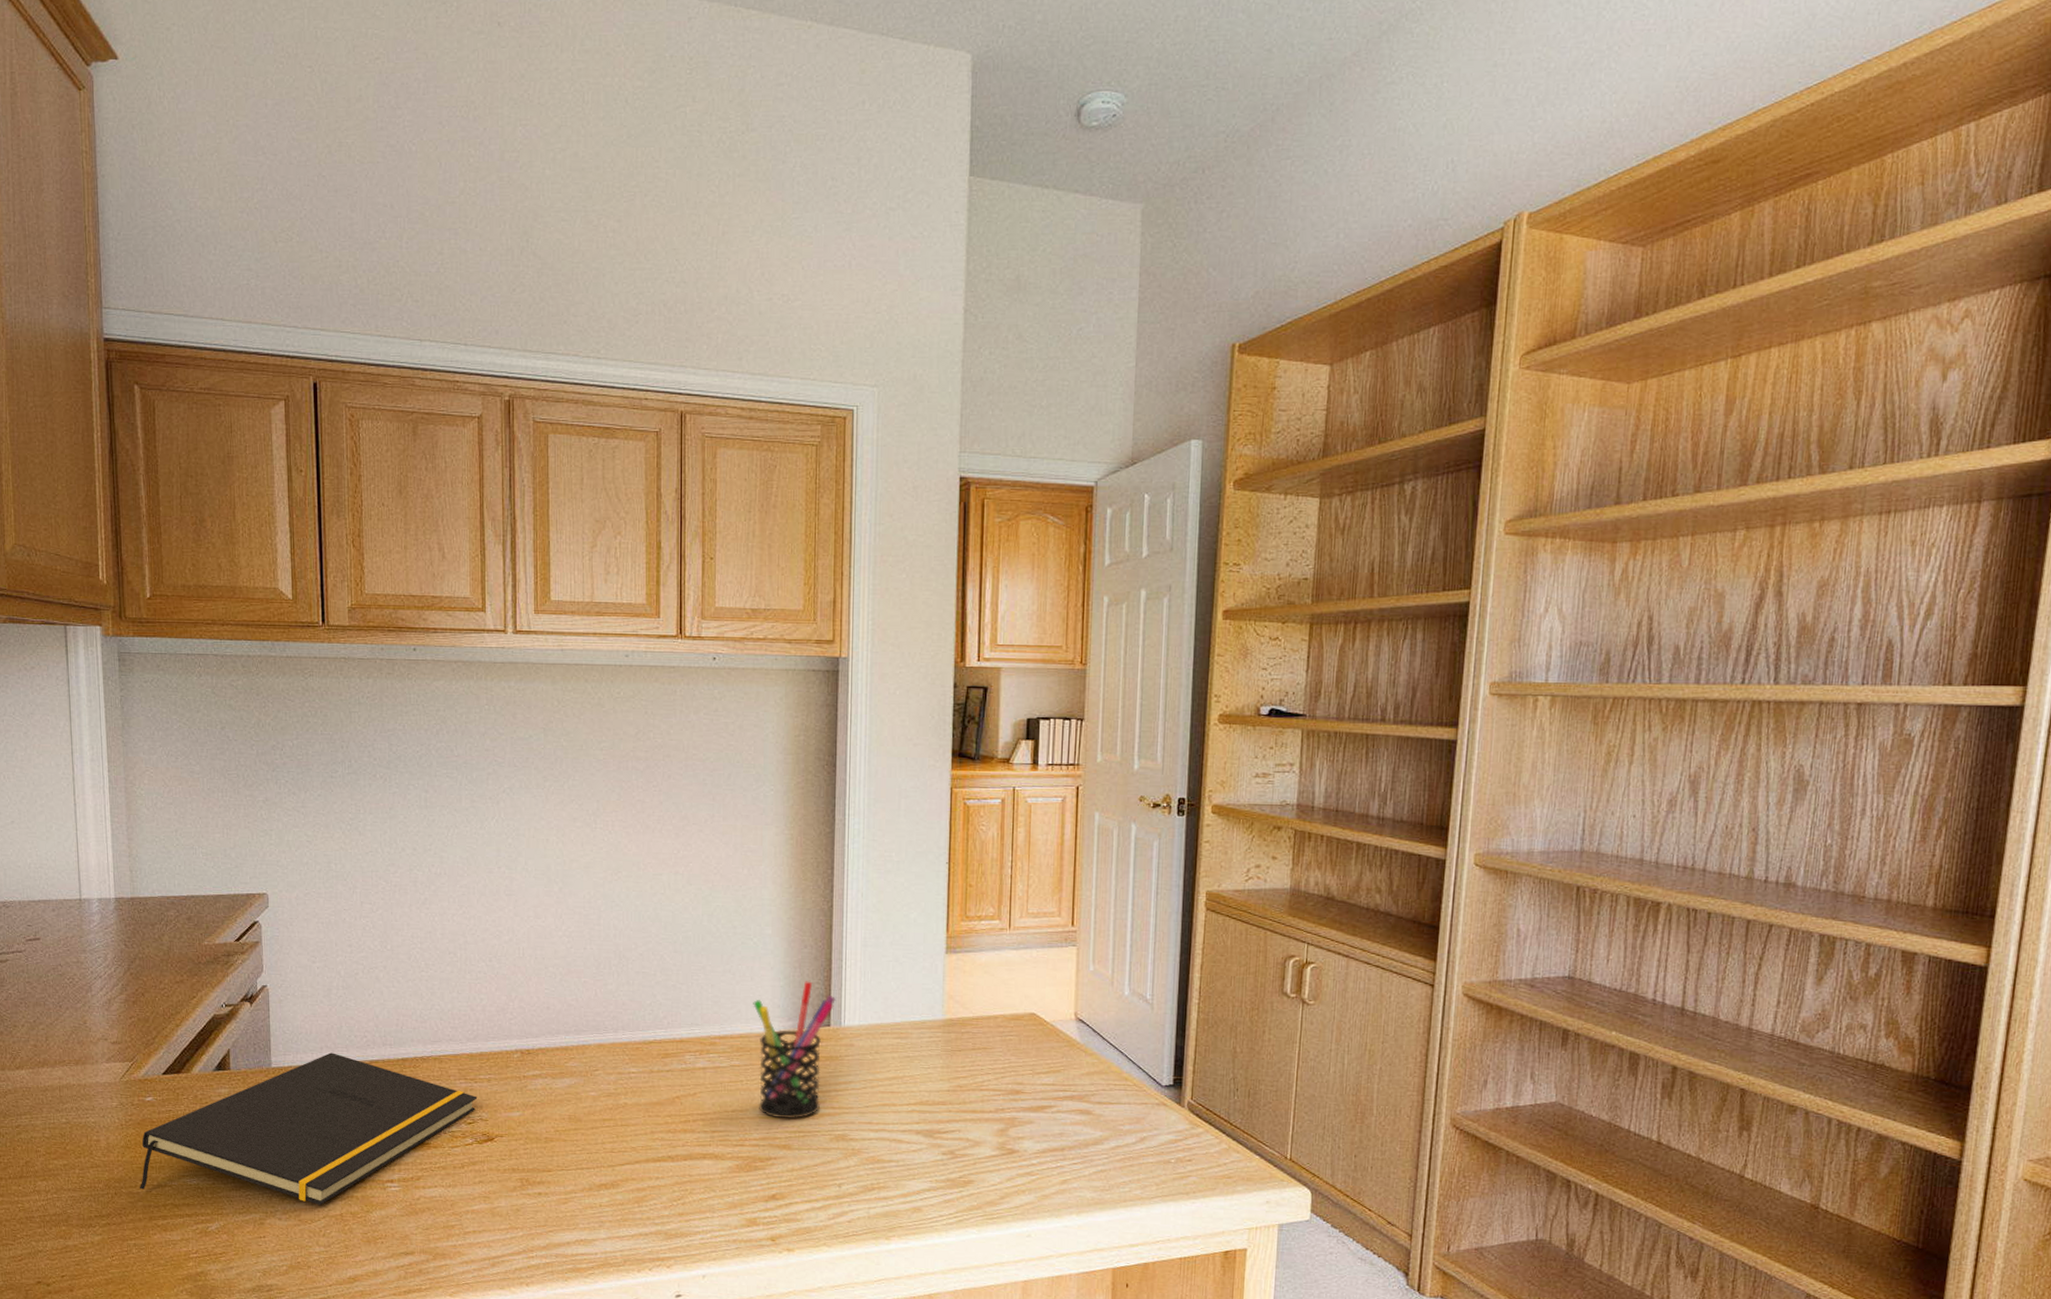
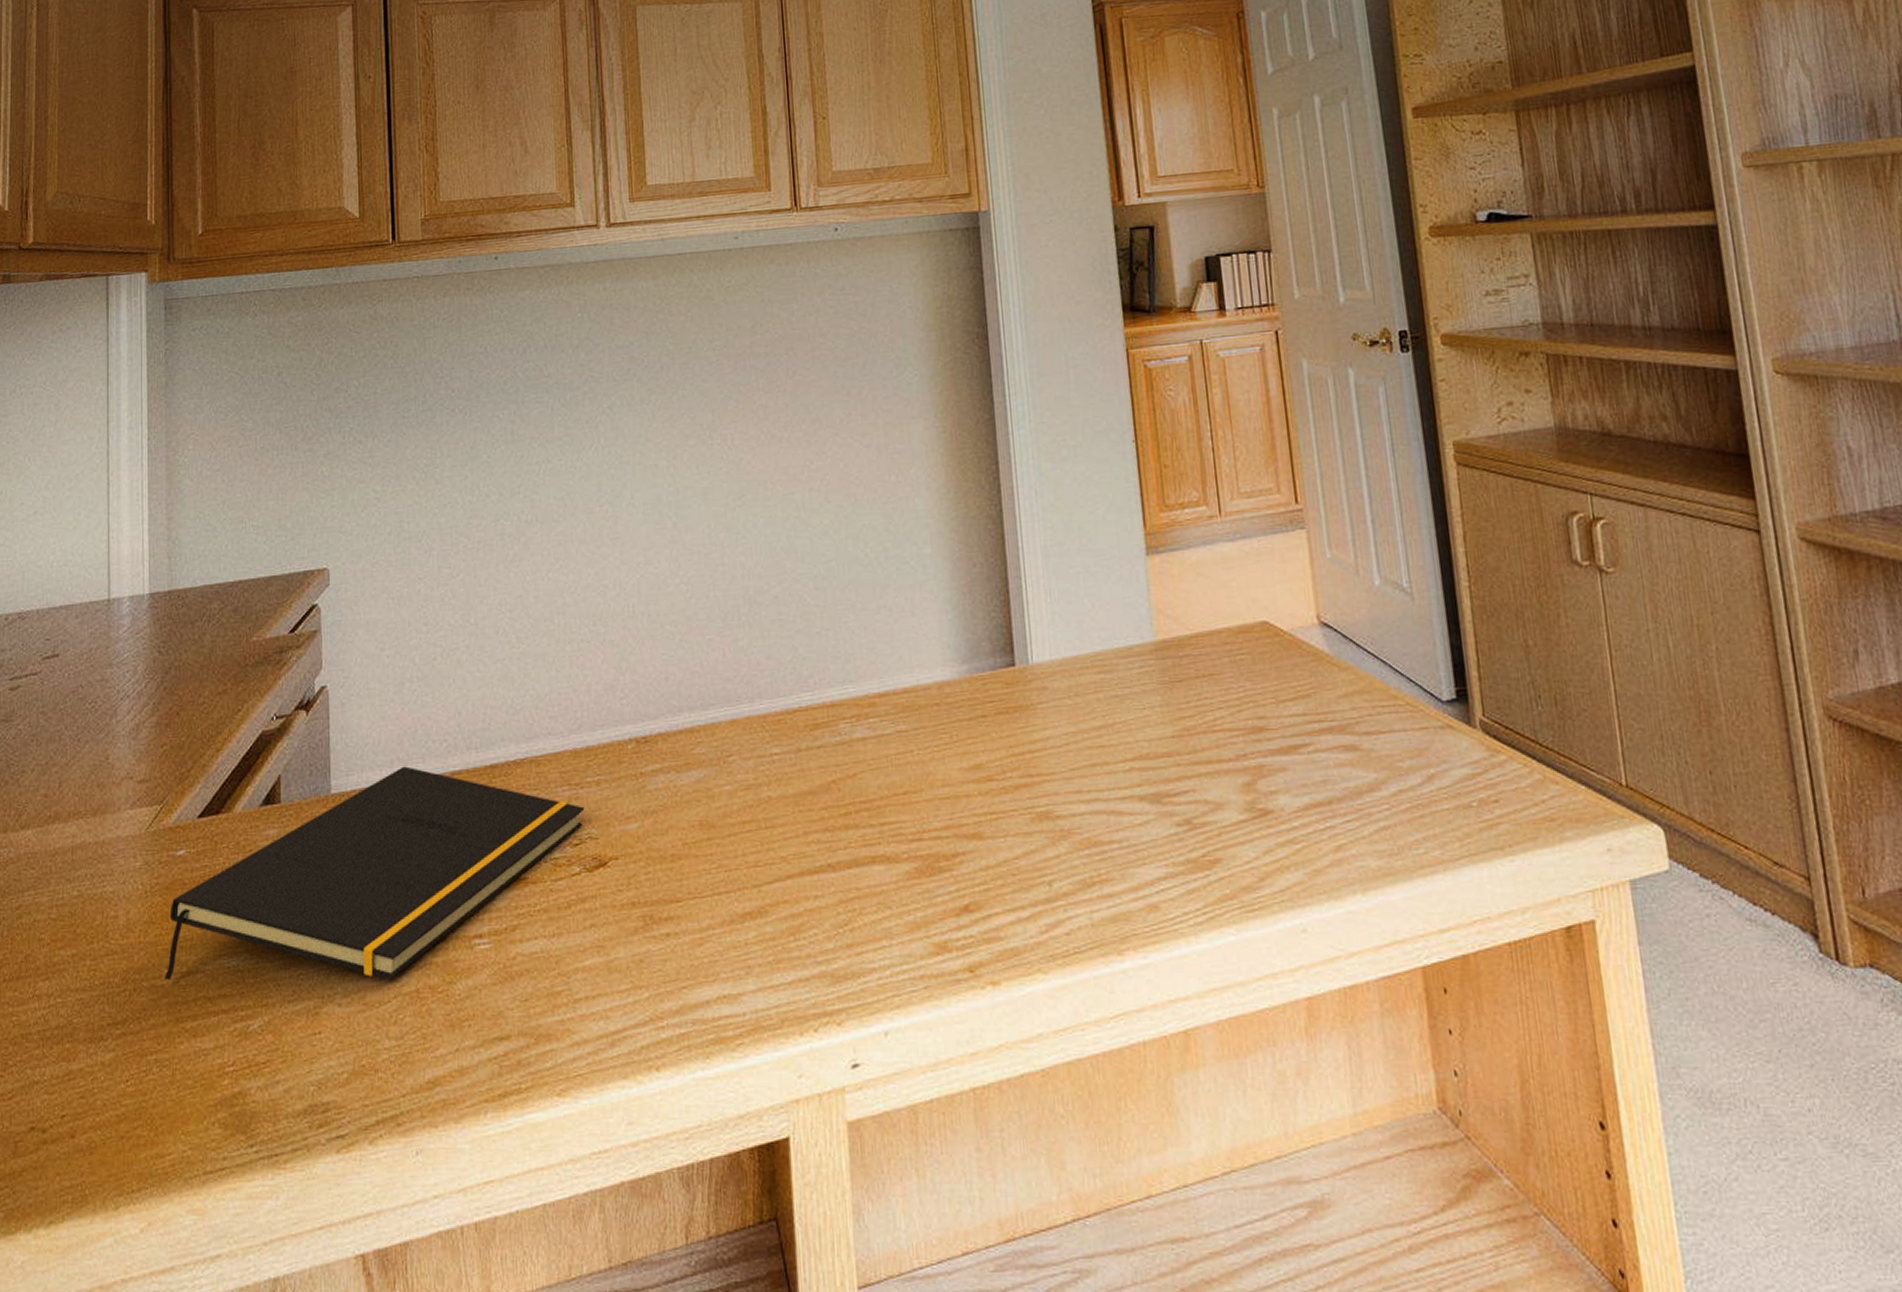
pen holder: present [753,981,836,1119] -> none [917,609,1018,797]

